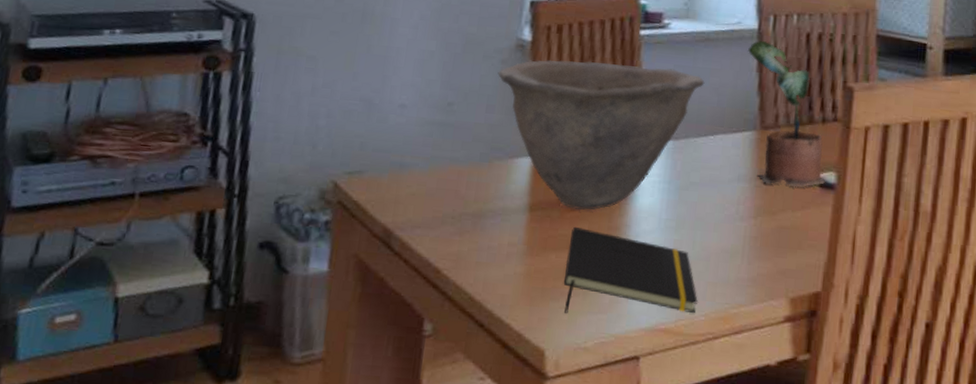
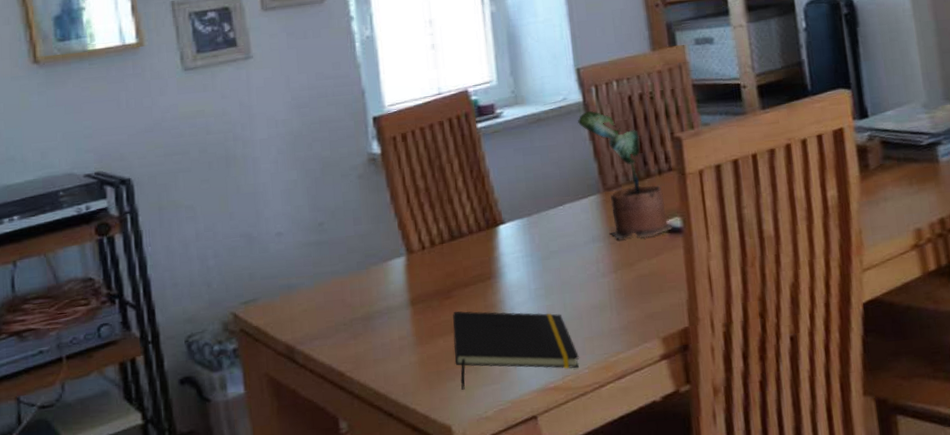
bowl: present [497,60,705,210] -> none [357,153,545,296]

